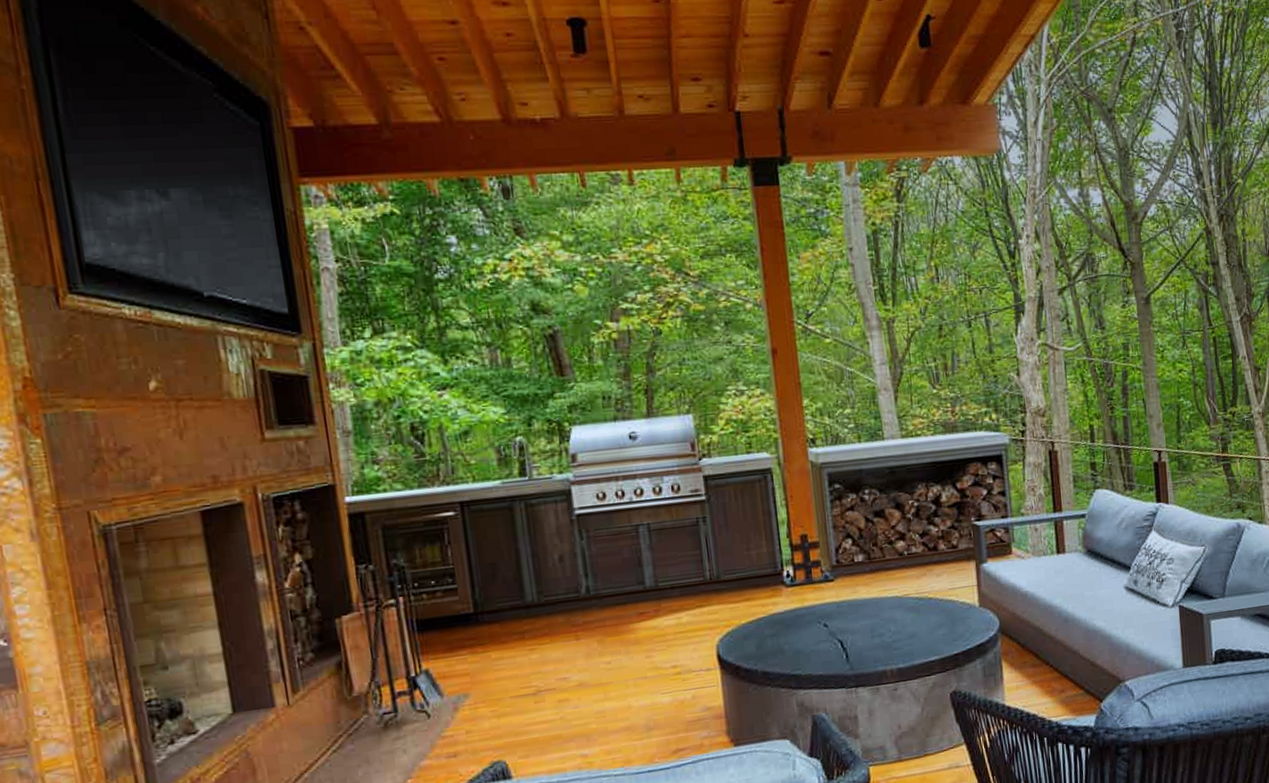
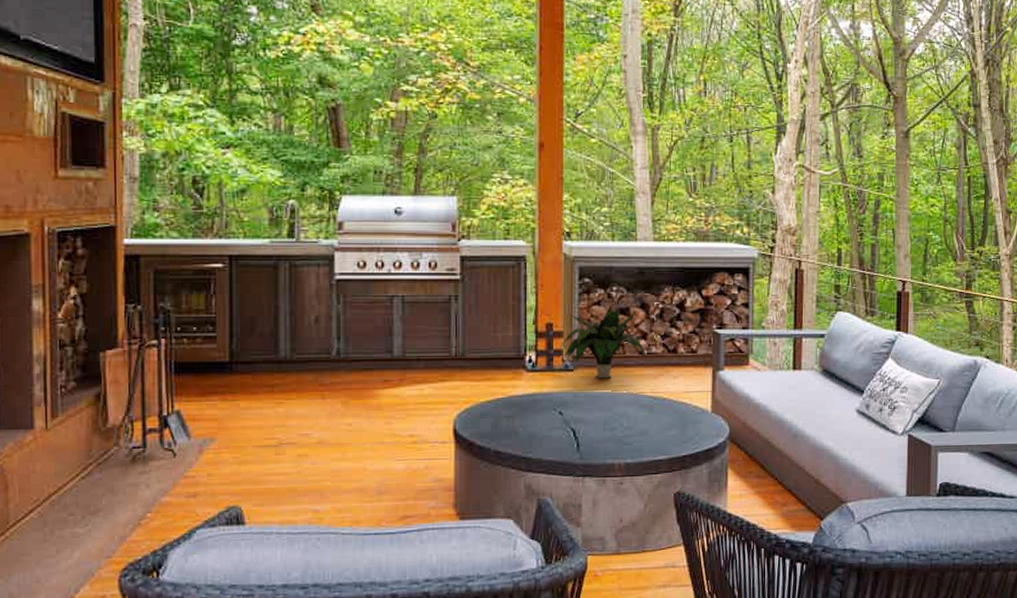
potted plant: none [820,509,904,586] -> present [564,305,645,379]

